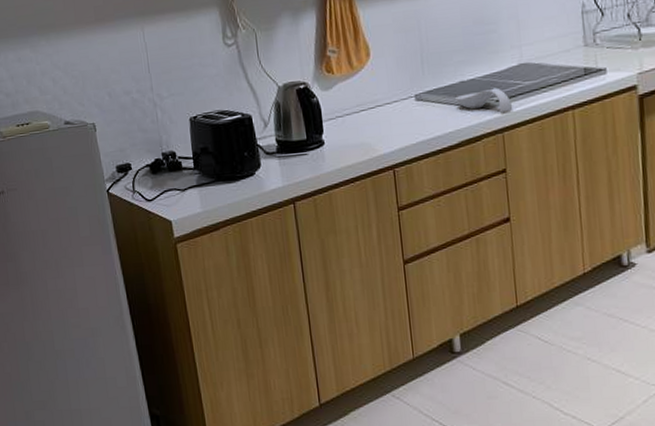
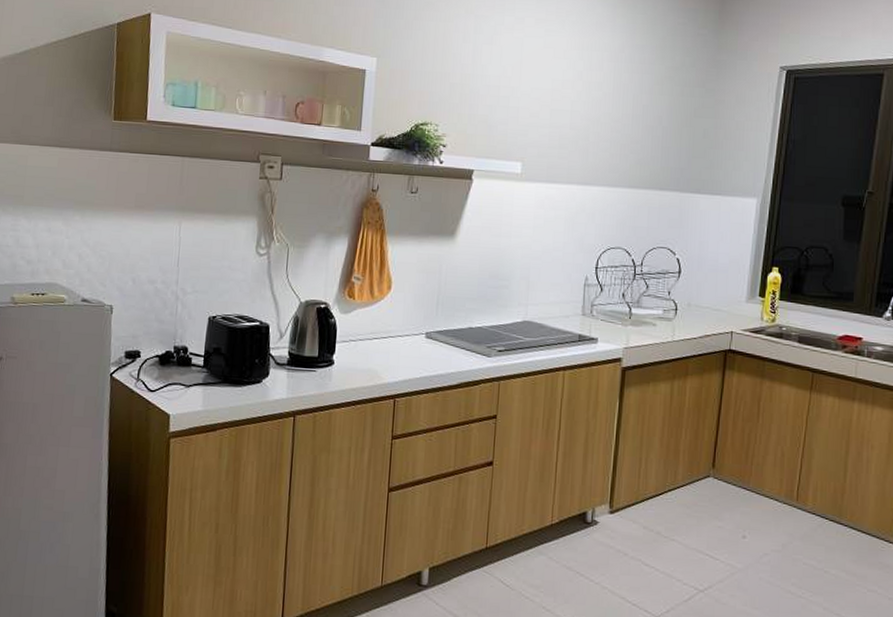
spoon rest: present [455,87,513,113] -> none [462,338,512,363]

